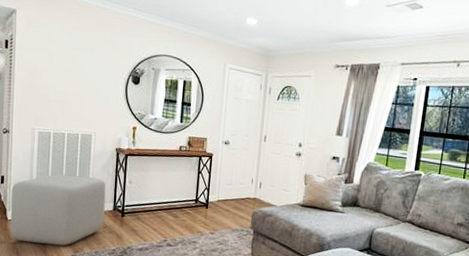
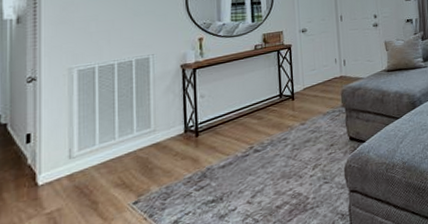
pouf: present [10,173,106,246] -> none [42,102,174,208]

